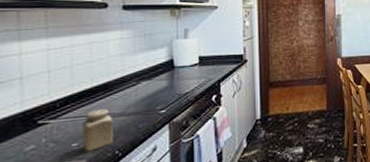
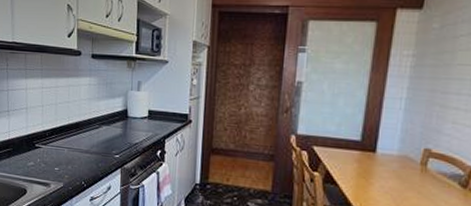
salt shaker: present [81,109,114,152] -> none [61,144,82,177]

